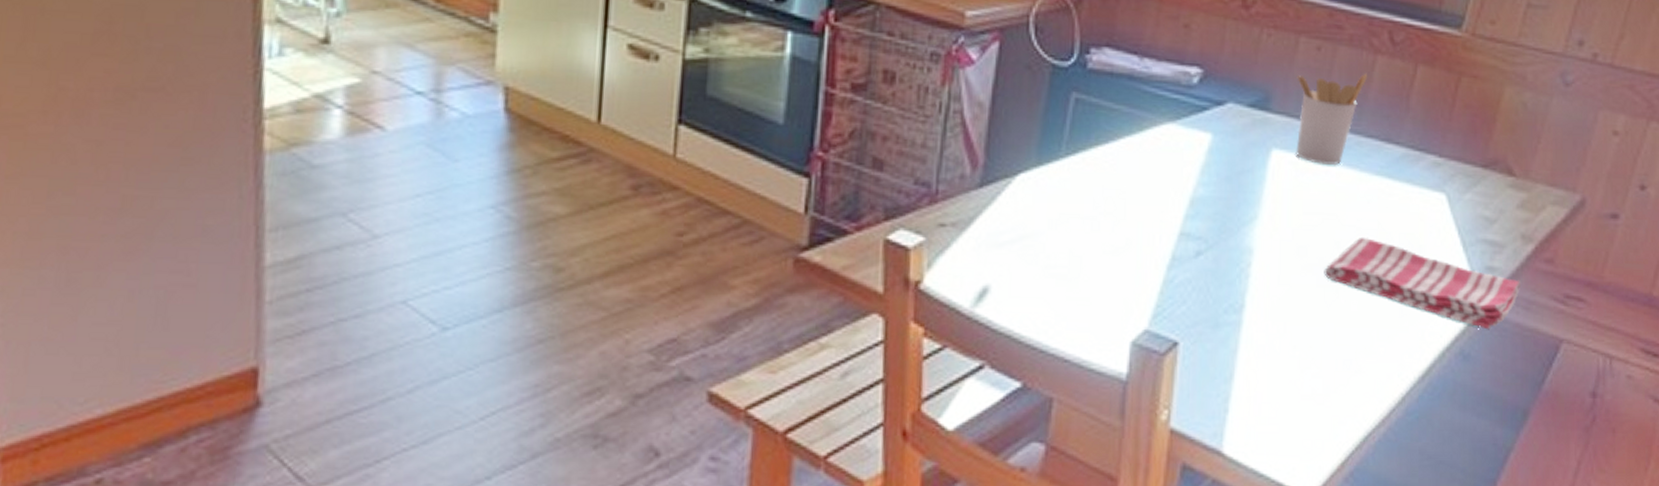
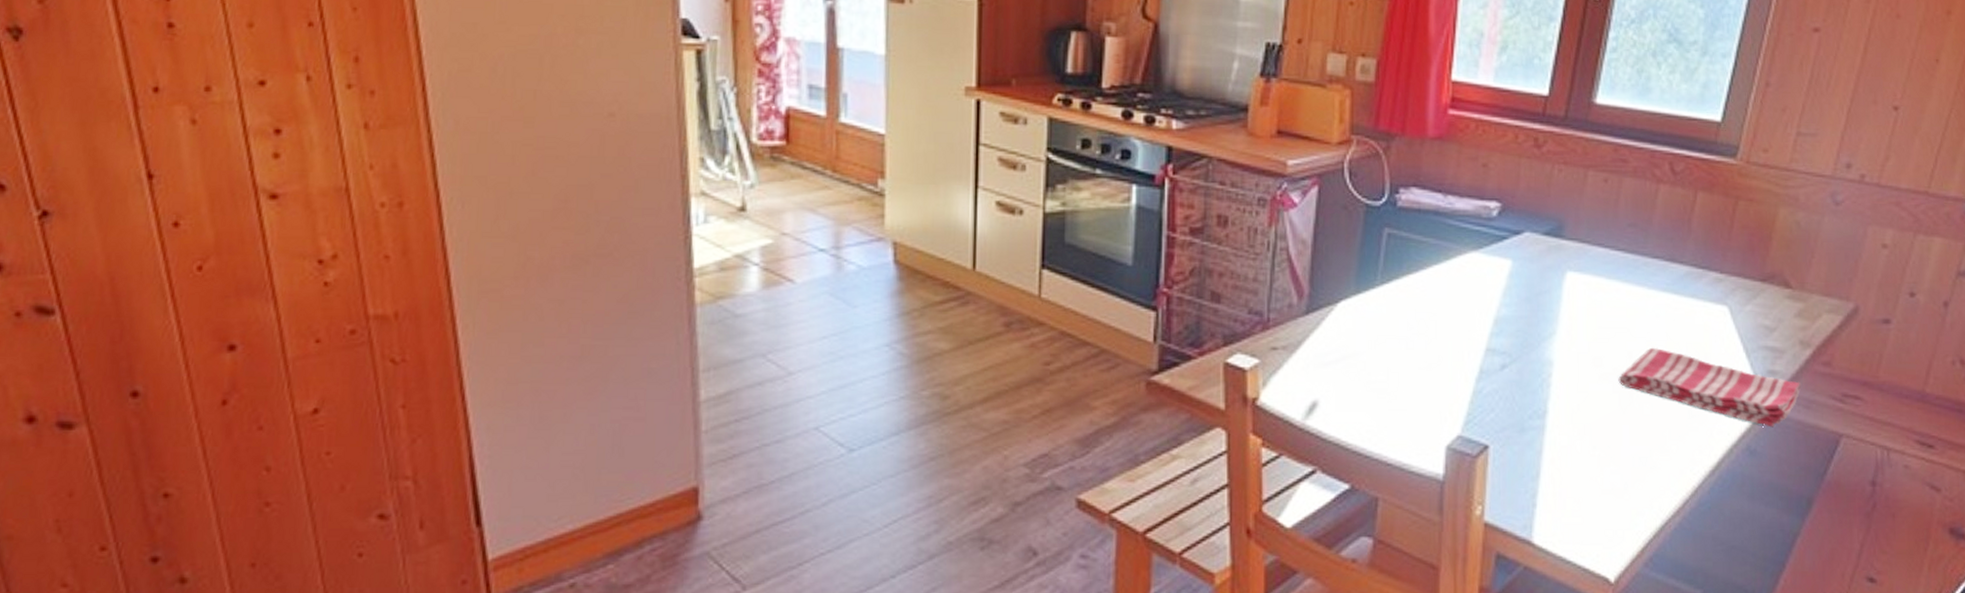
utensil holder: present [1296,74,1368,166] -> none [1587,202,1652,285]

